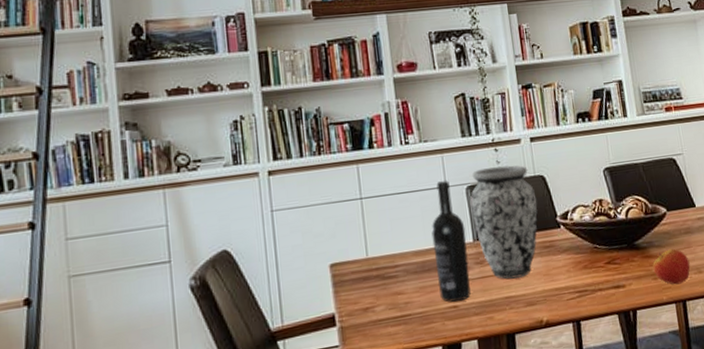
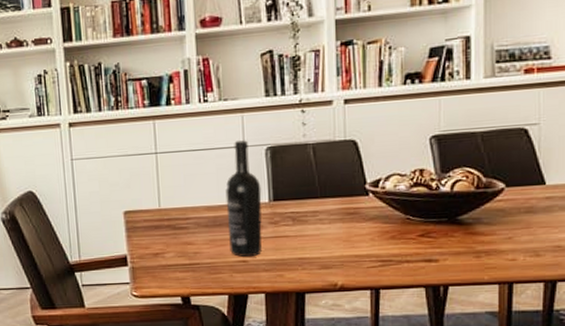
vase: present [470,165,538,279] -> none [268,128,345,241]
apple: present [653,248,690,285] -> none [477,227,526,266]

